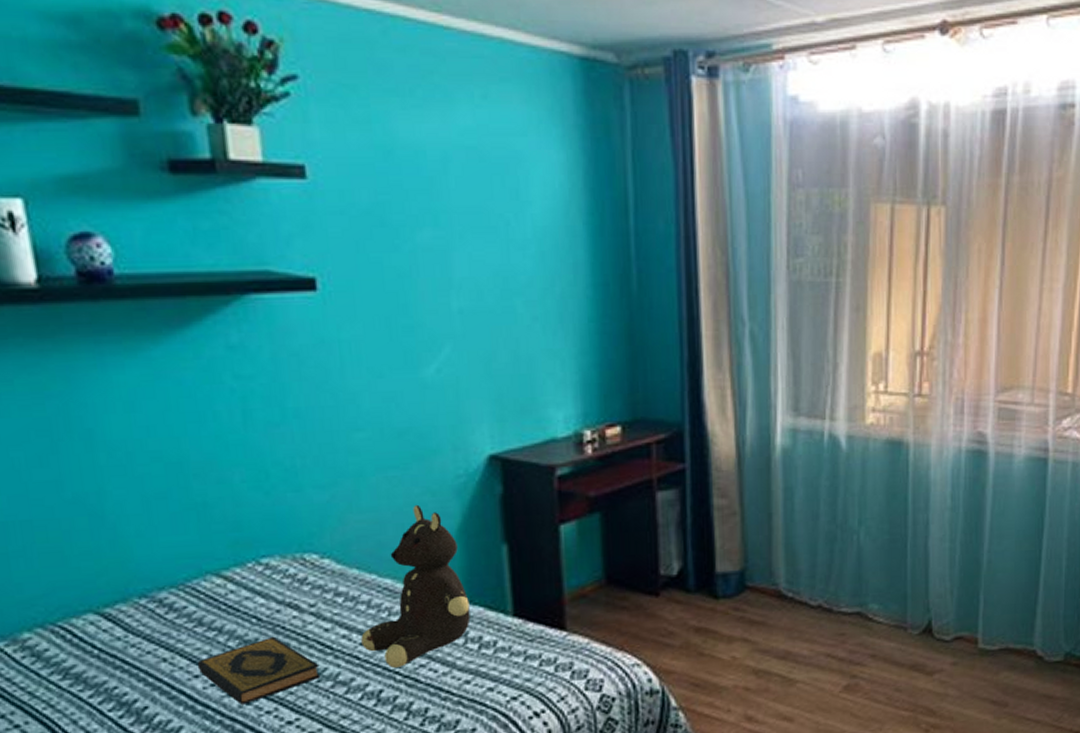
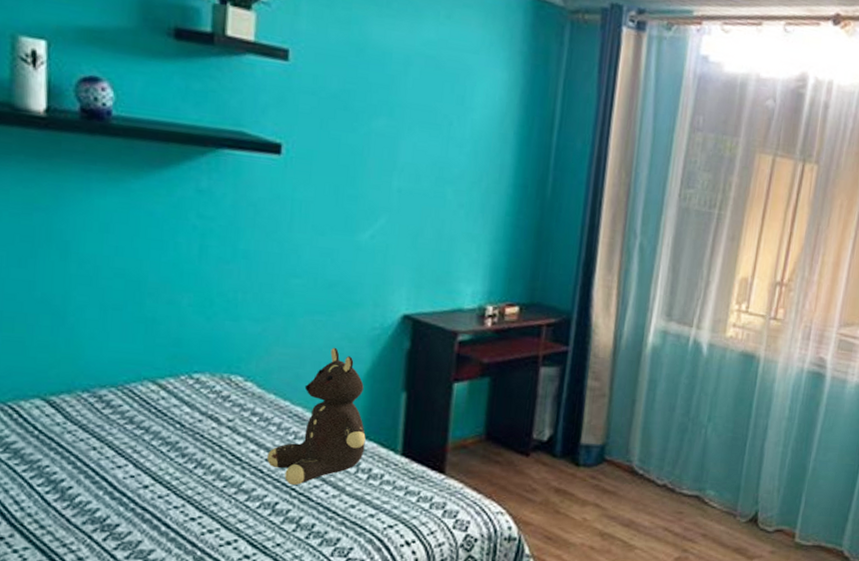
hardback book: present [197,636,321,705] -> none [121,442,228,497]

